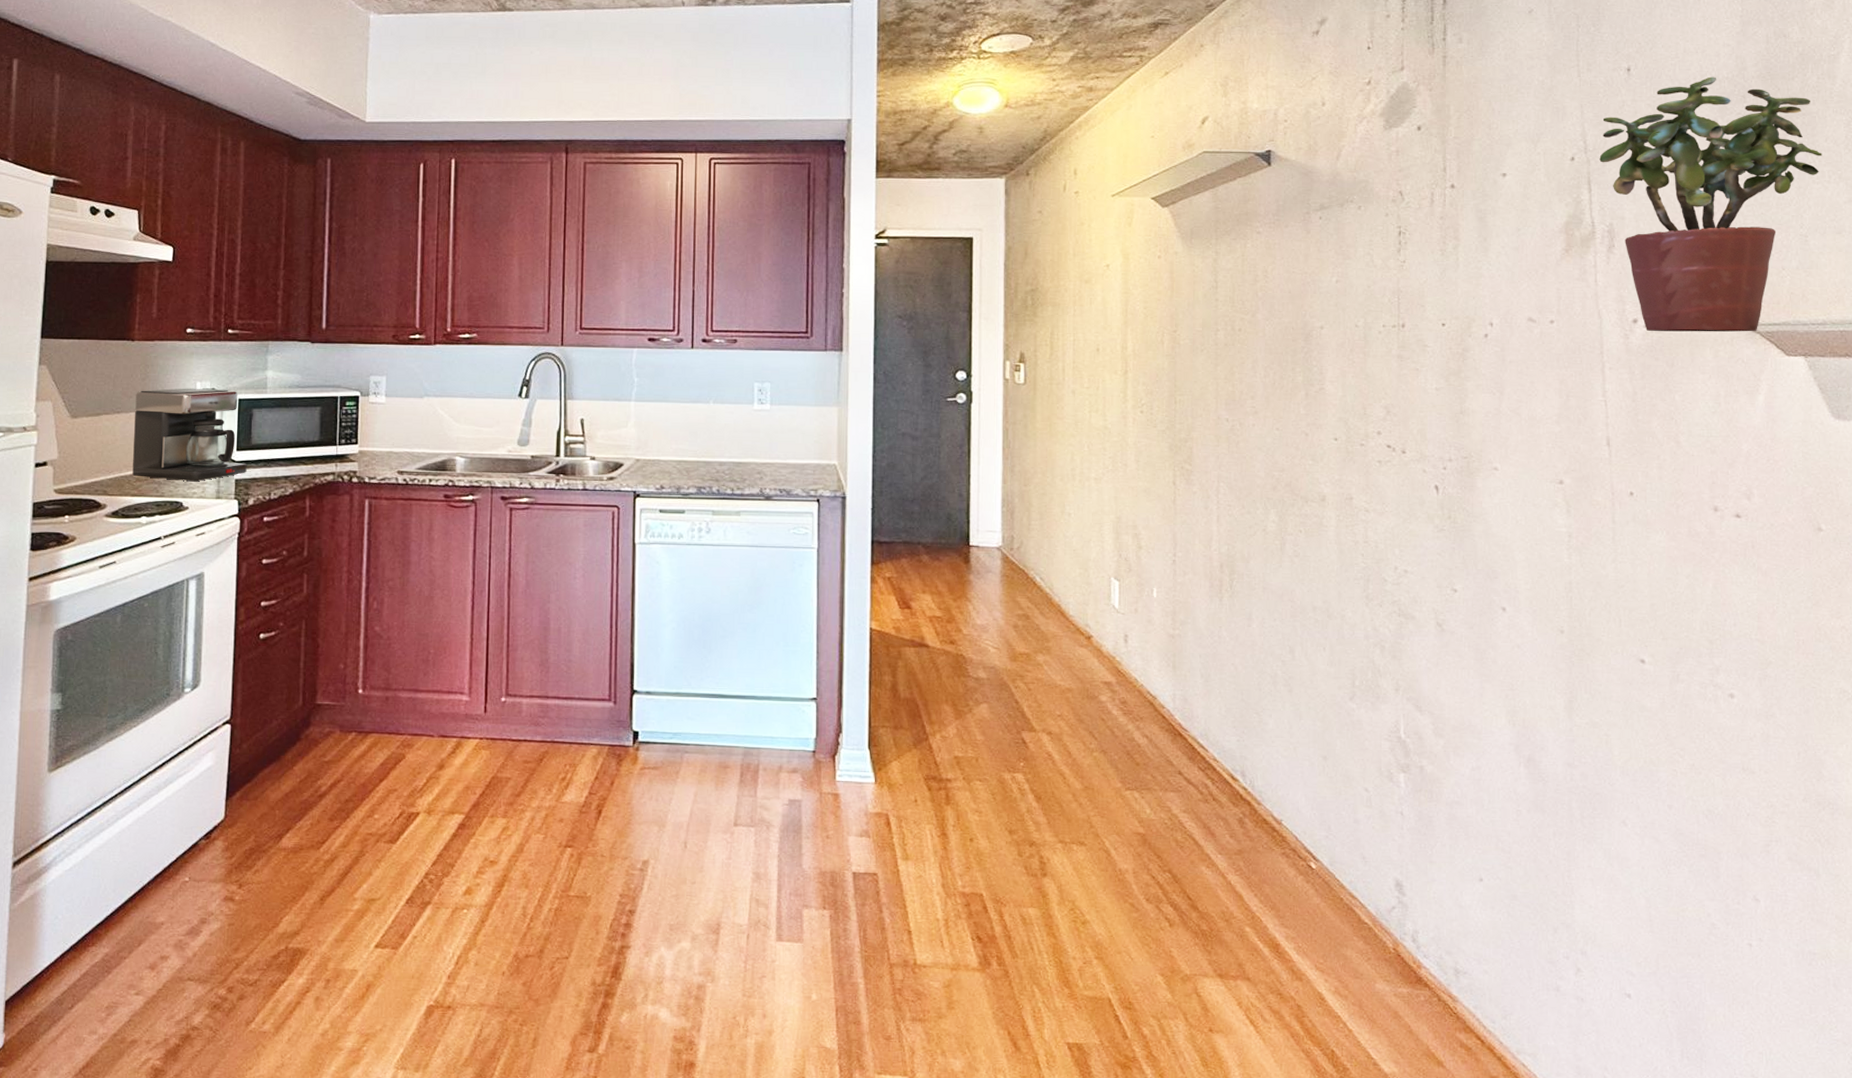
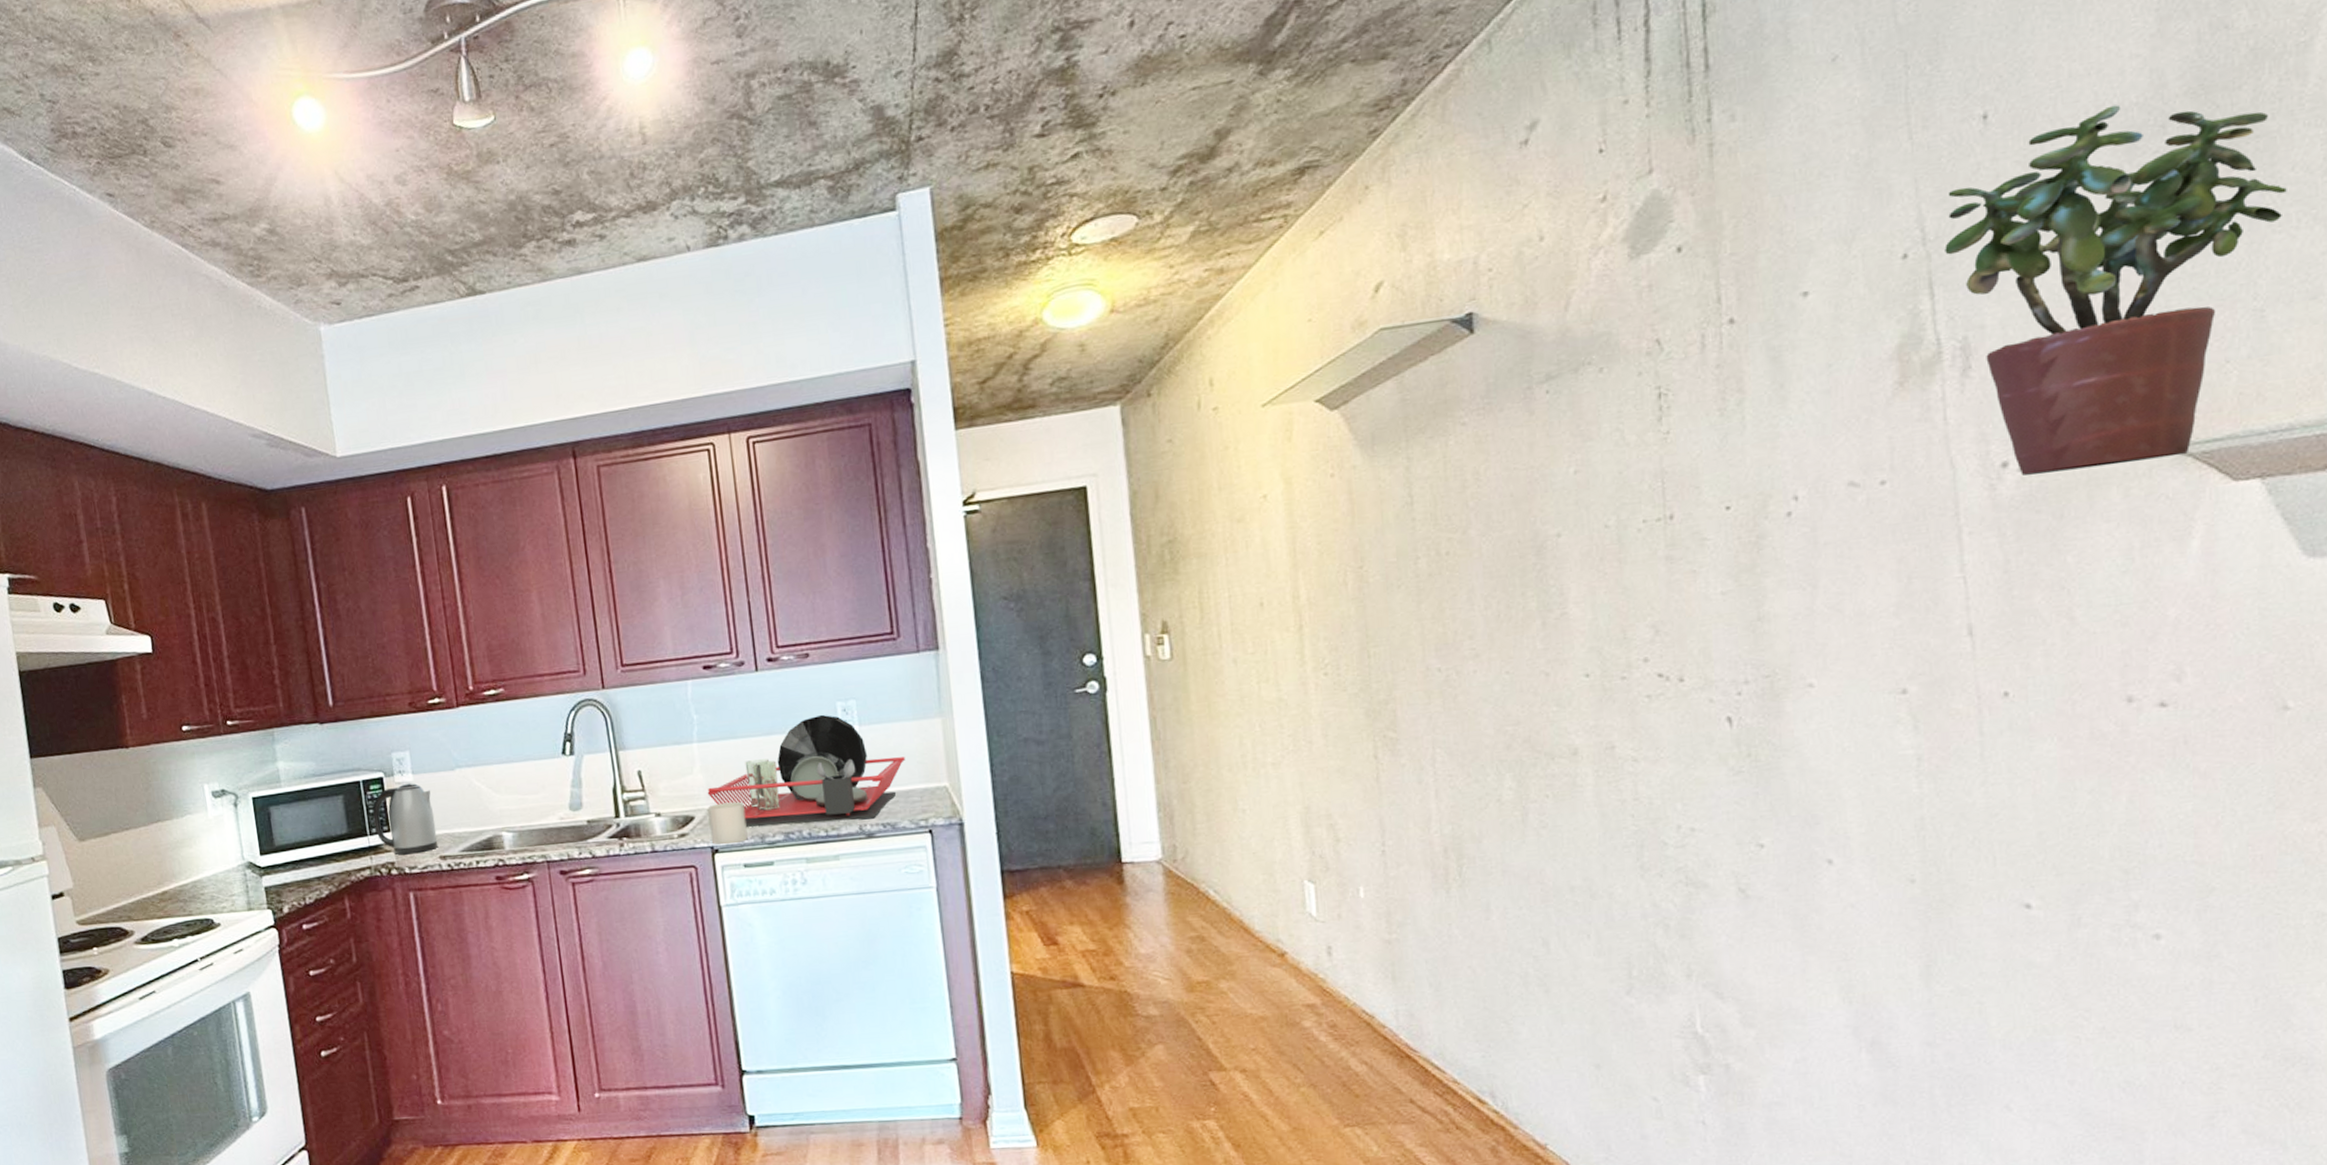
coffee maker: present [132,388,247,482] -> none [141,789,275,897]
kettle: none [344,404,399,466] -> present [372,783,438,855]
mug: none [635,455,667,491] -> present [707,801,748,845]
dish rack: none [637,391,805,484] -> present [707,714,906,827]

